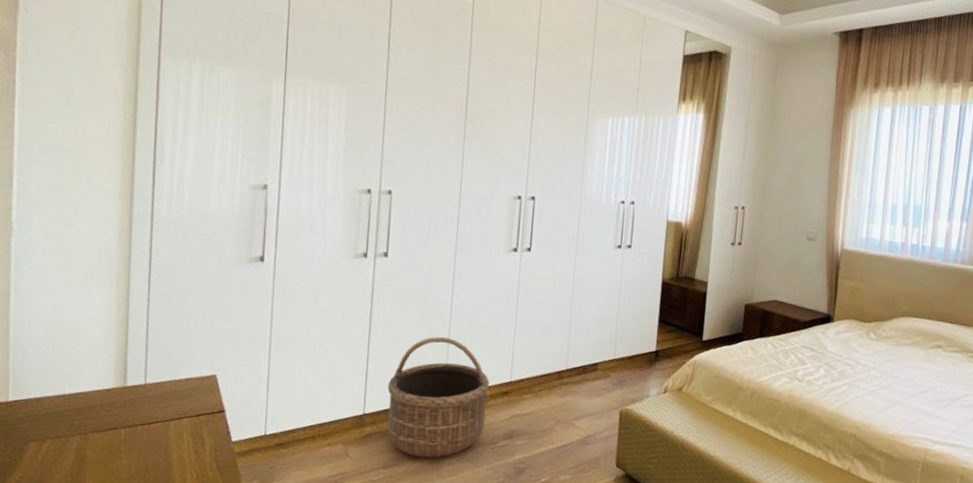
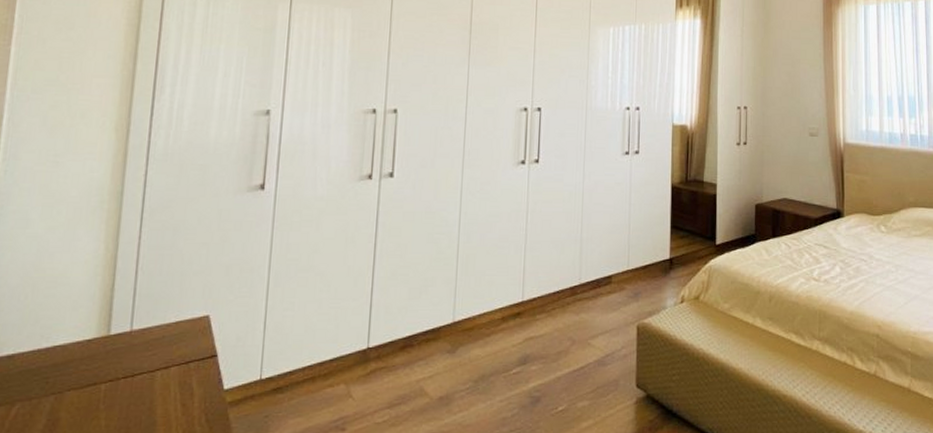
basket: present [387,336,489,458] -> none [393,257,500,393]

